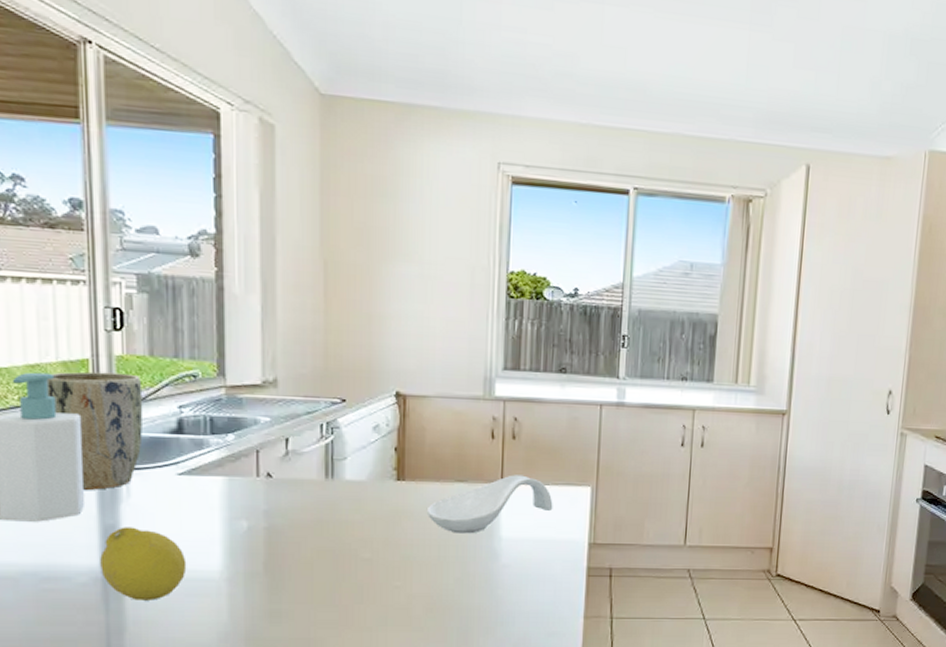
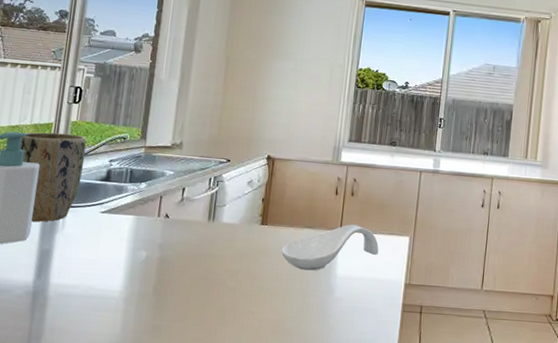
fruit: present [100,527,187,601] -> none [33,251,97,313]

